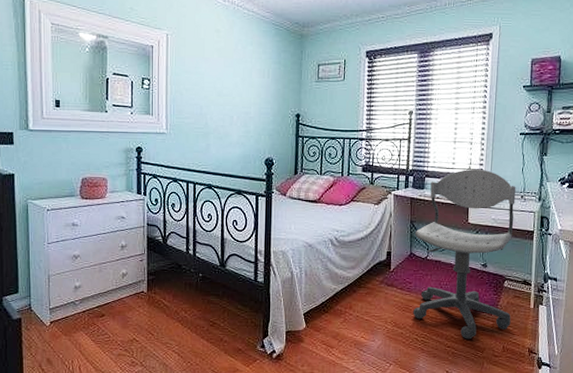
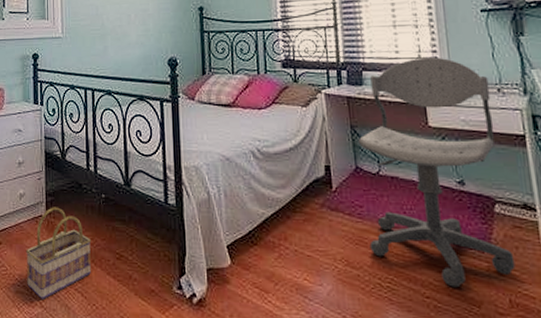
basket: none [128,284,189,360] -> present [26,207,92,299]

